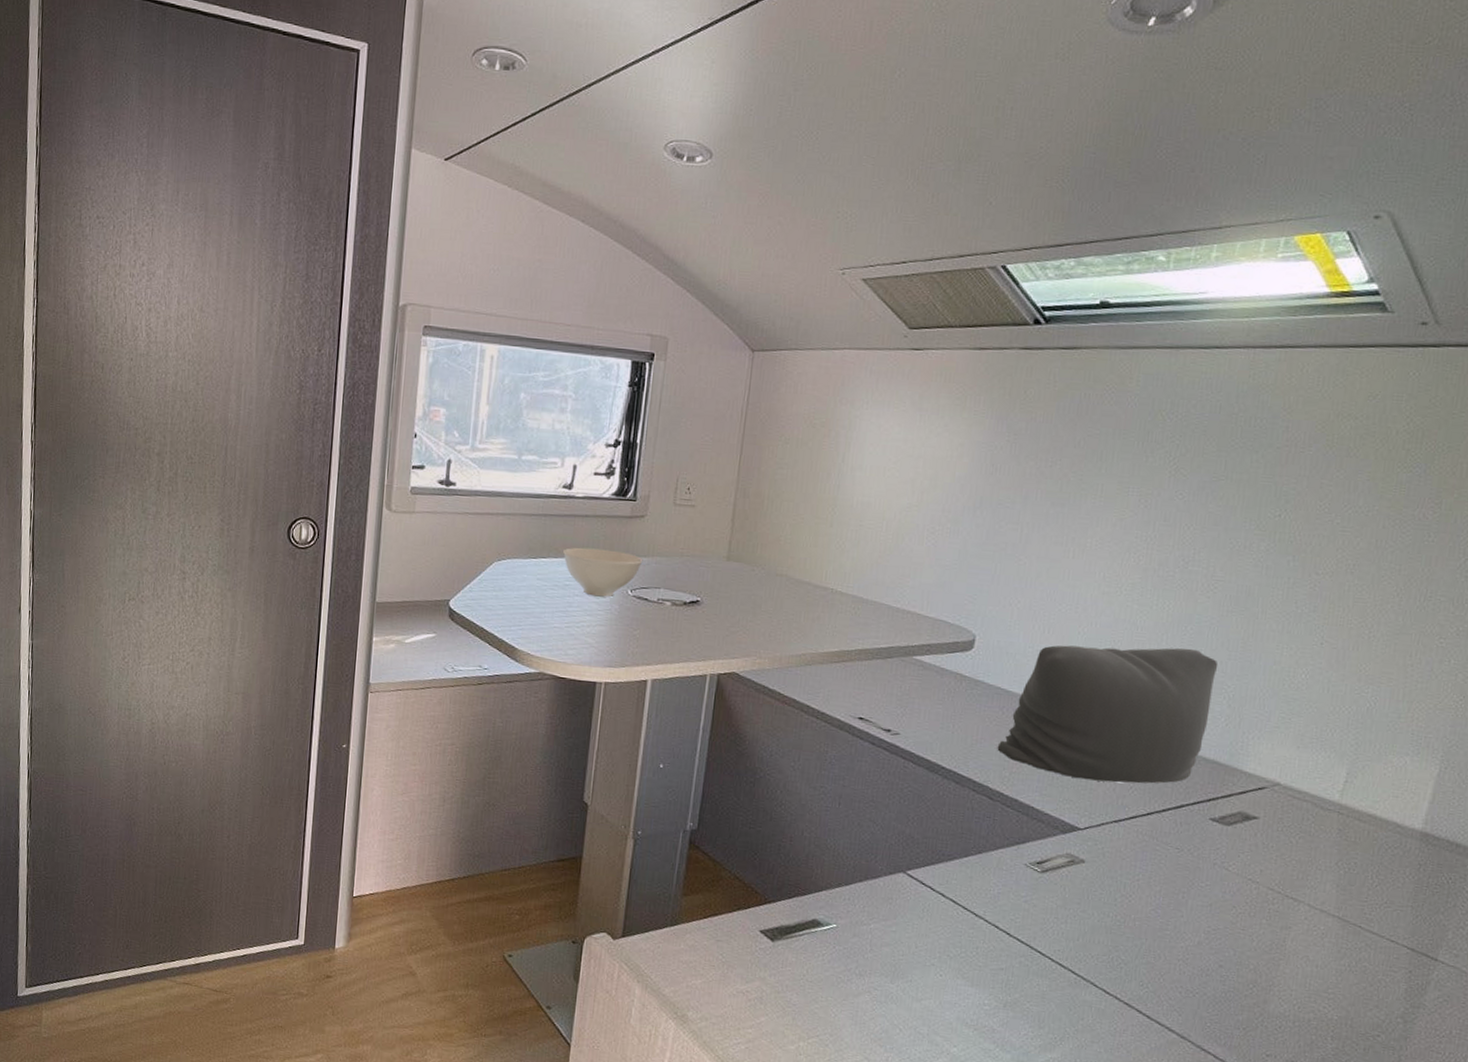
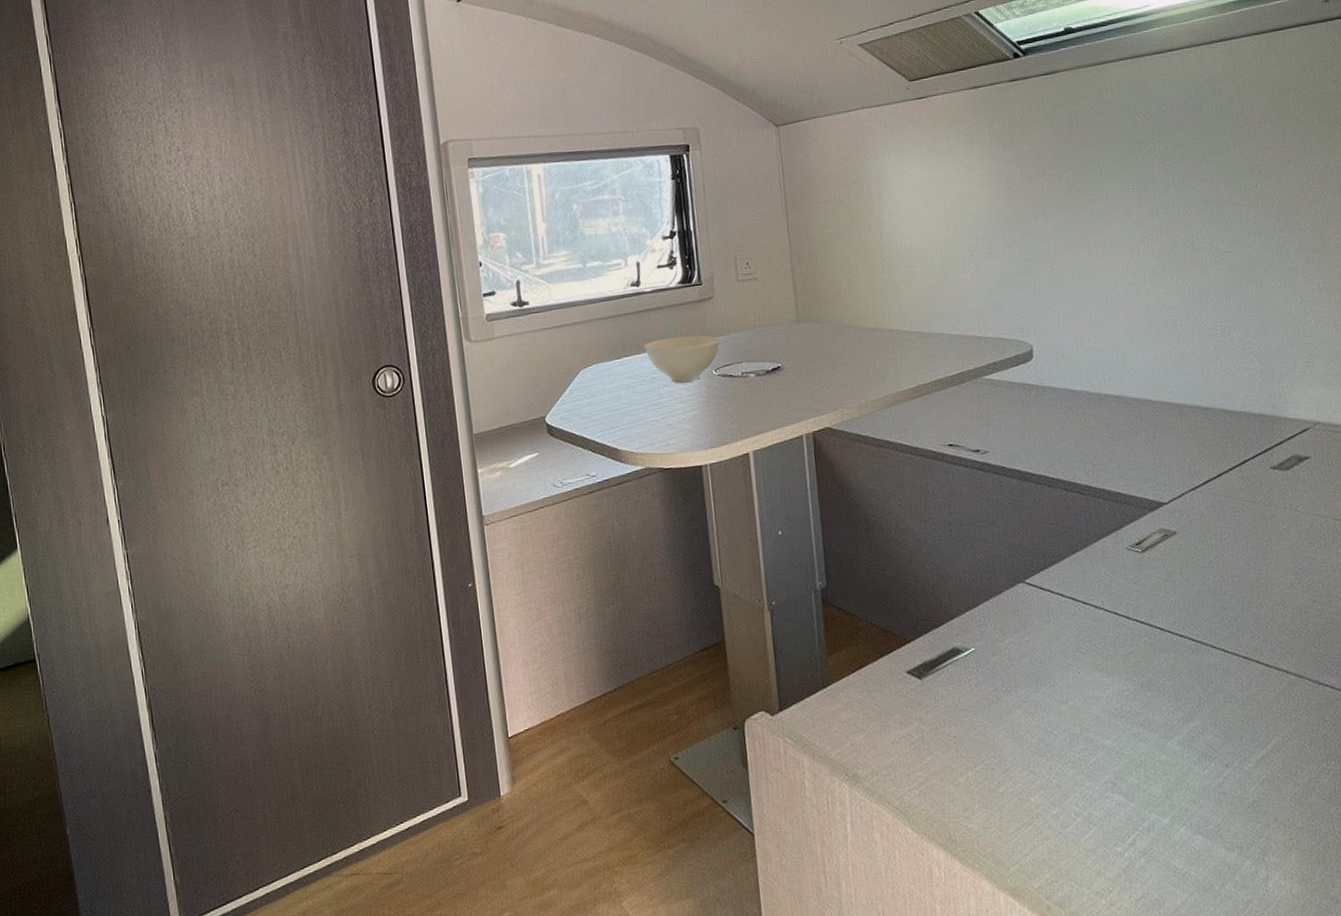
cushion: present [997,645,1219,784] -> none [1076,317,1248,458]

